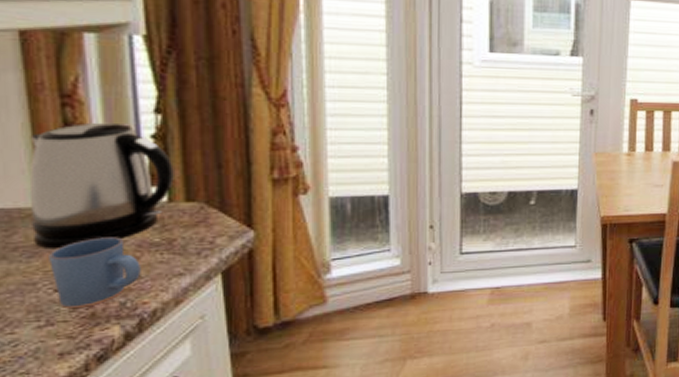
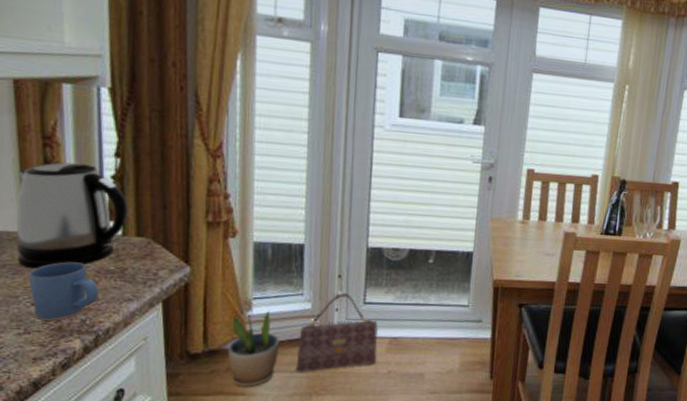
potted plant: none [304,271,365,359] -> present [227,310,279,387]
handbag: none [386,245,479,336] -> present [296,293,379,372]

